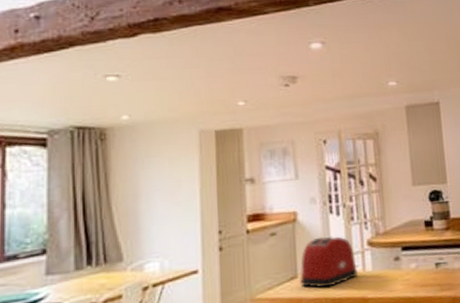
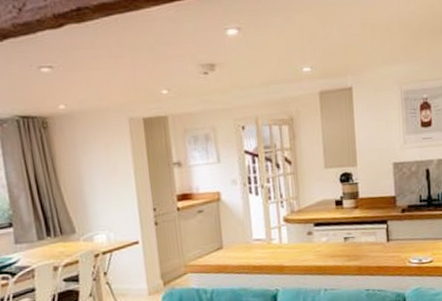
toaster: present [300,235,359,288] -> none [225,213,276,257]

